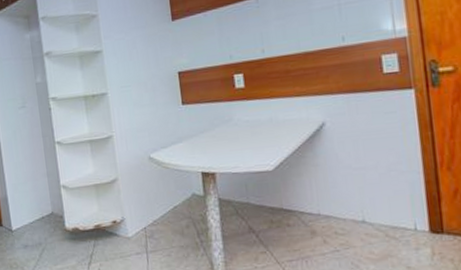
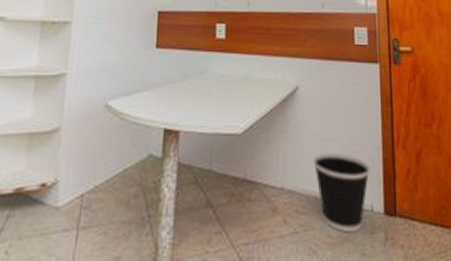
wastebasket: none [347,179,412,250] -> present [312,152,371,233]

